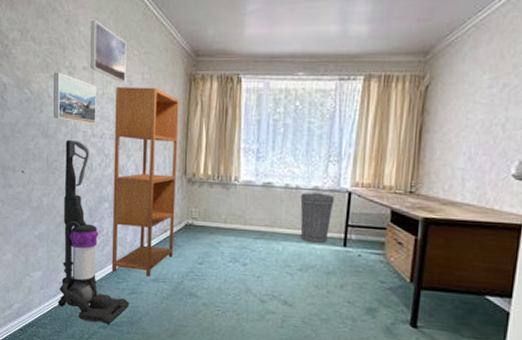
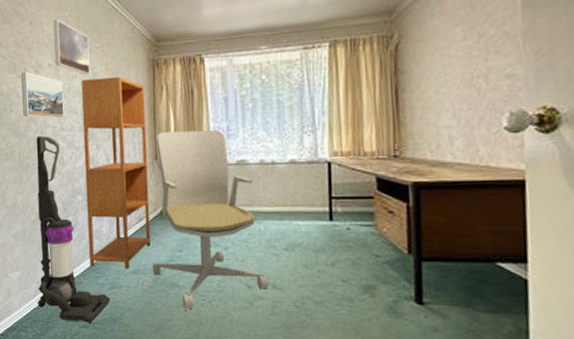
office chair: none [172,147,282,319] -> present [152,129,270,310]
trash can: present [300,192,334,244] -> none [277,165,314,220]

